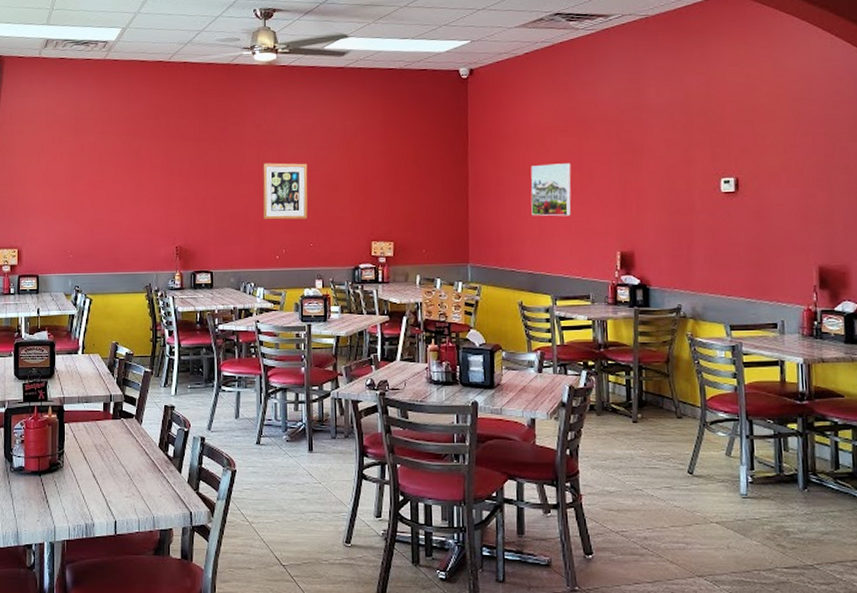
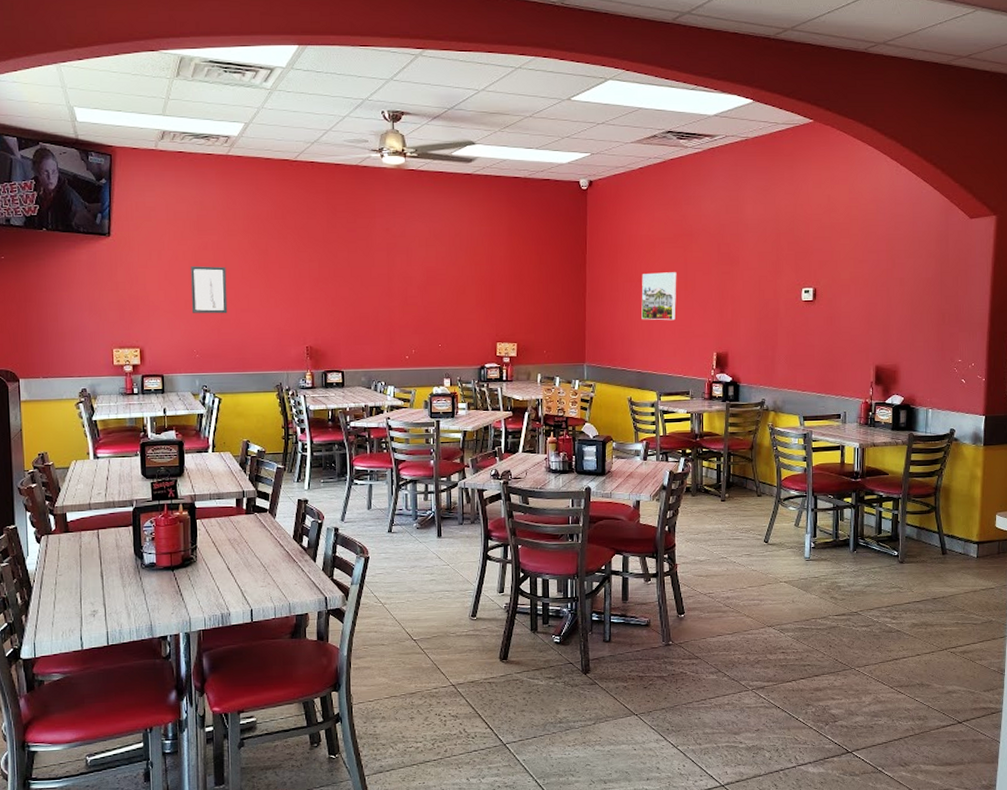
wall art: none [67,167,101,215] -> present [191,266,228,314]
wall art: present [262,163,308,220] -> none [392,266,437,321]

